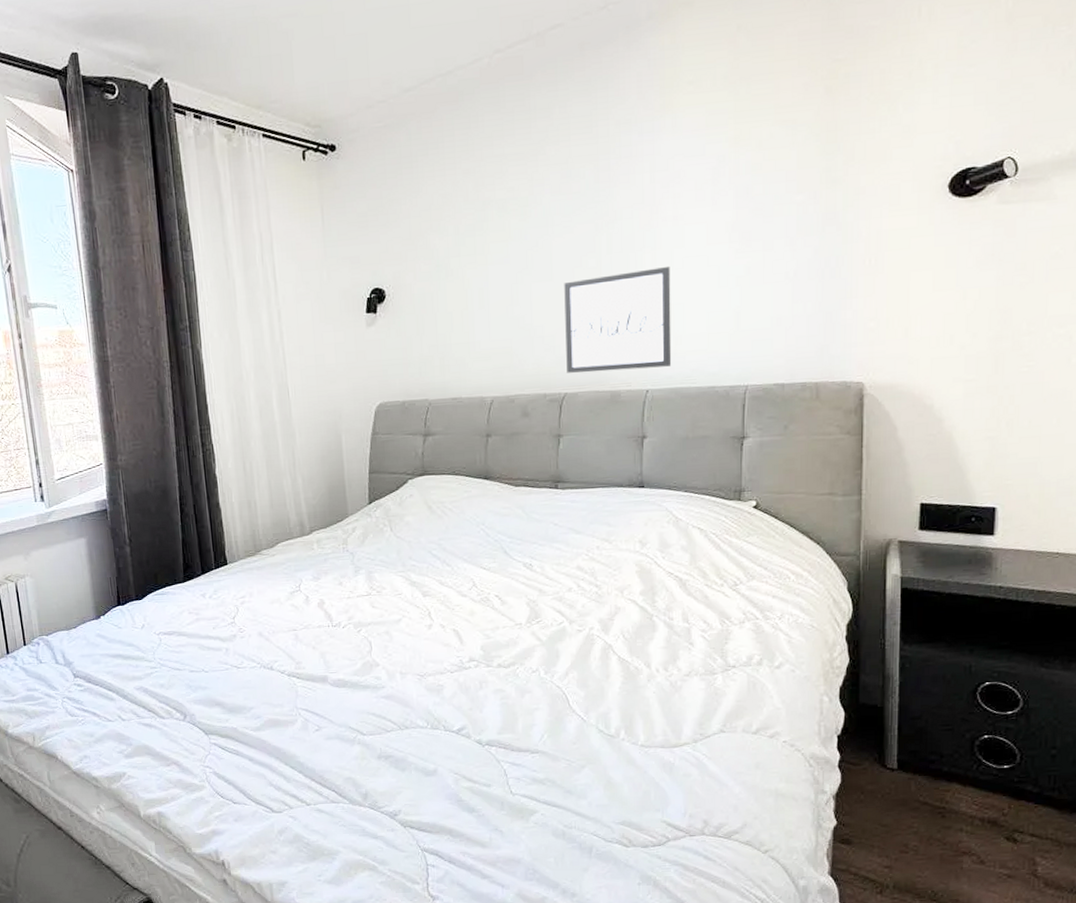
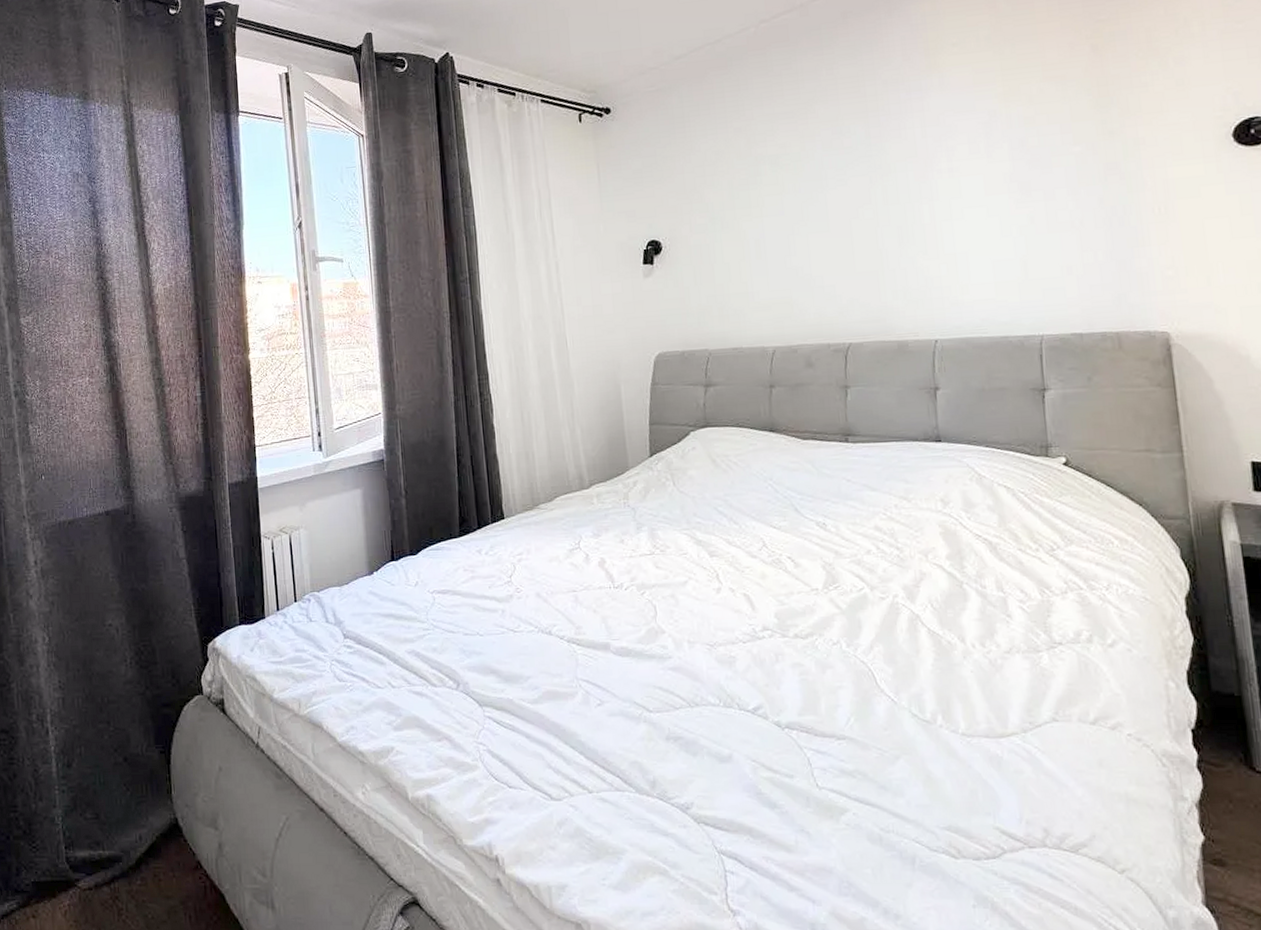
wall art: present [564,265,672,373] -> none [841,216,960,323]

